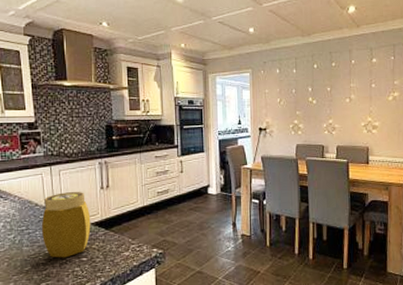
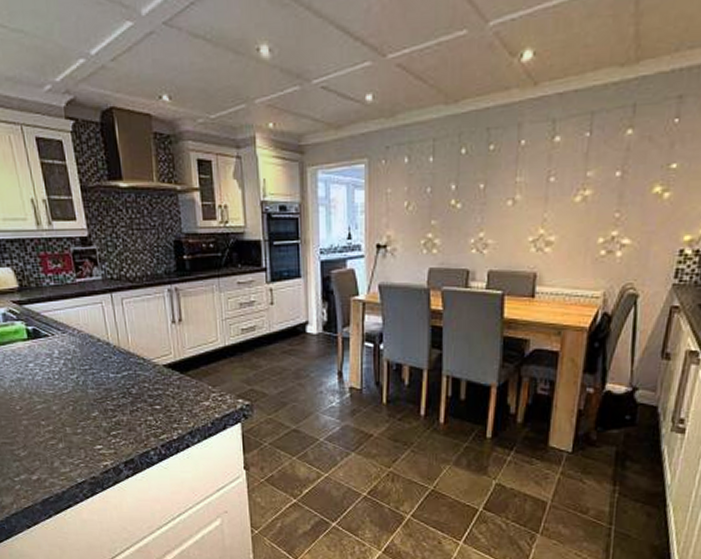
jar: present [42,192,91,258] -> none [106,326,163,405]

